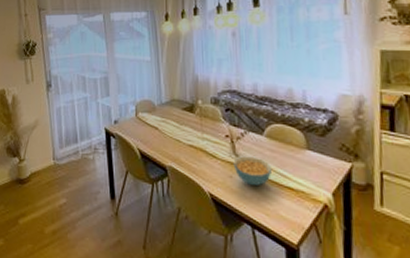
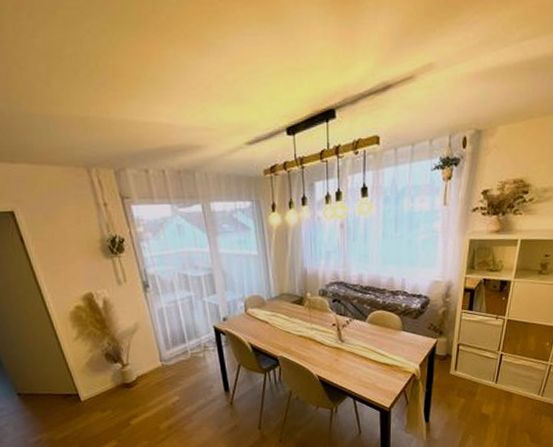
cereal bowl: present [233,156,273,185] -> none [339,341,373,365]

